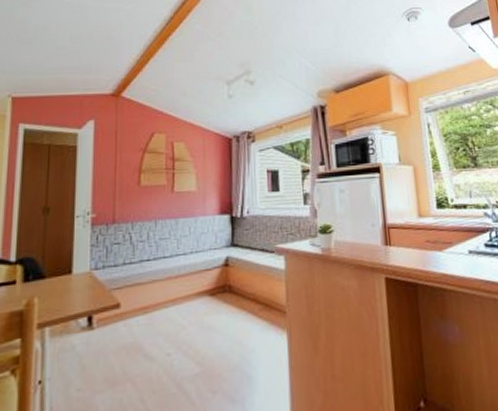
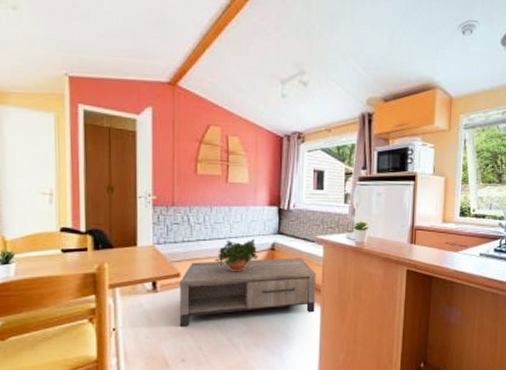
coffee table: none [118,273,281,372] -> present [179,258,316,326]
potted plant: none [160,254,210,296] -> present [215,238,258,271]

